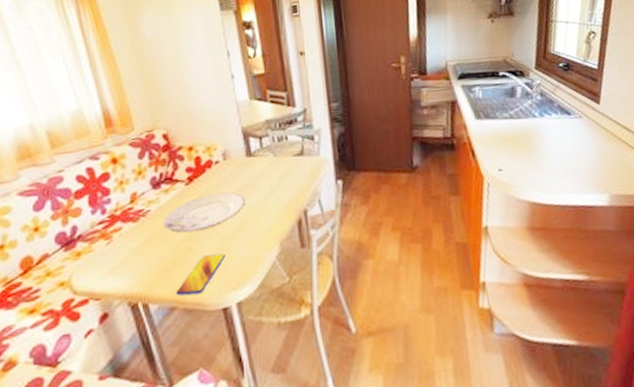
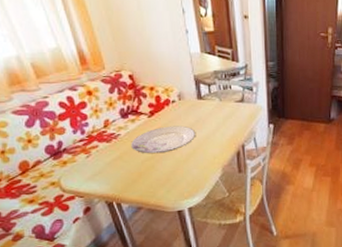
smartphone: present [175,253,225,296] -> none [141,171,180,200]

